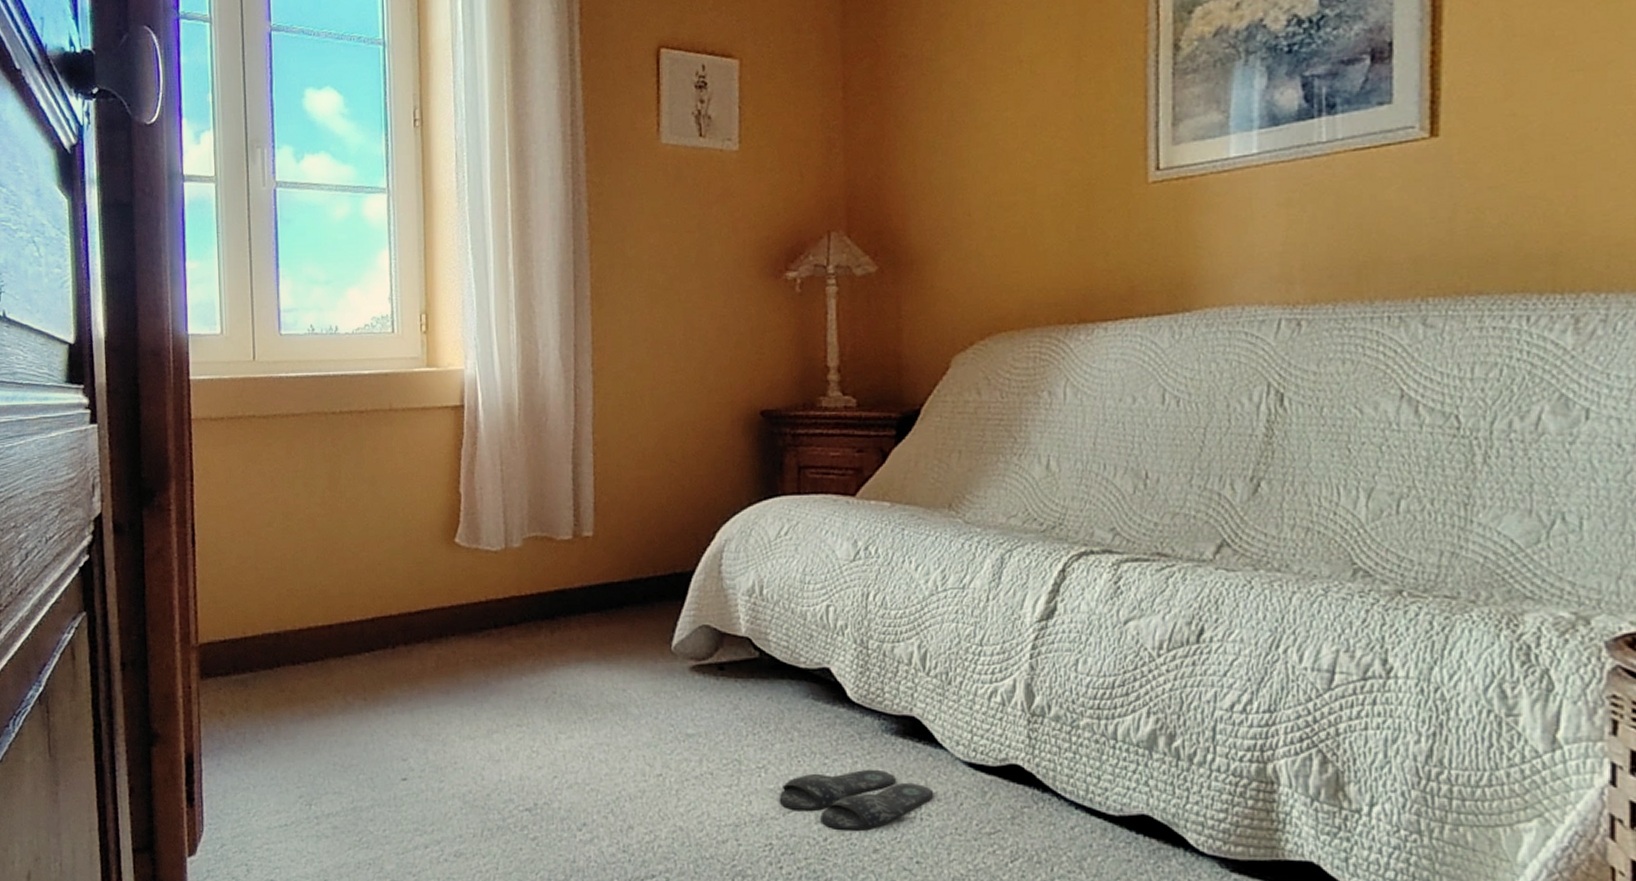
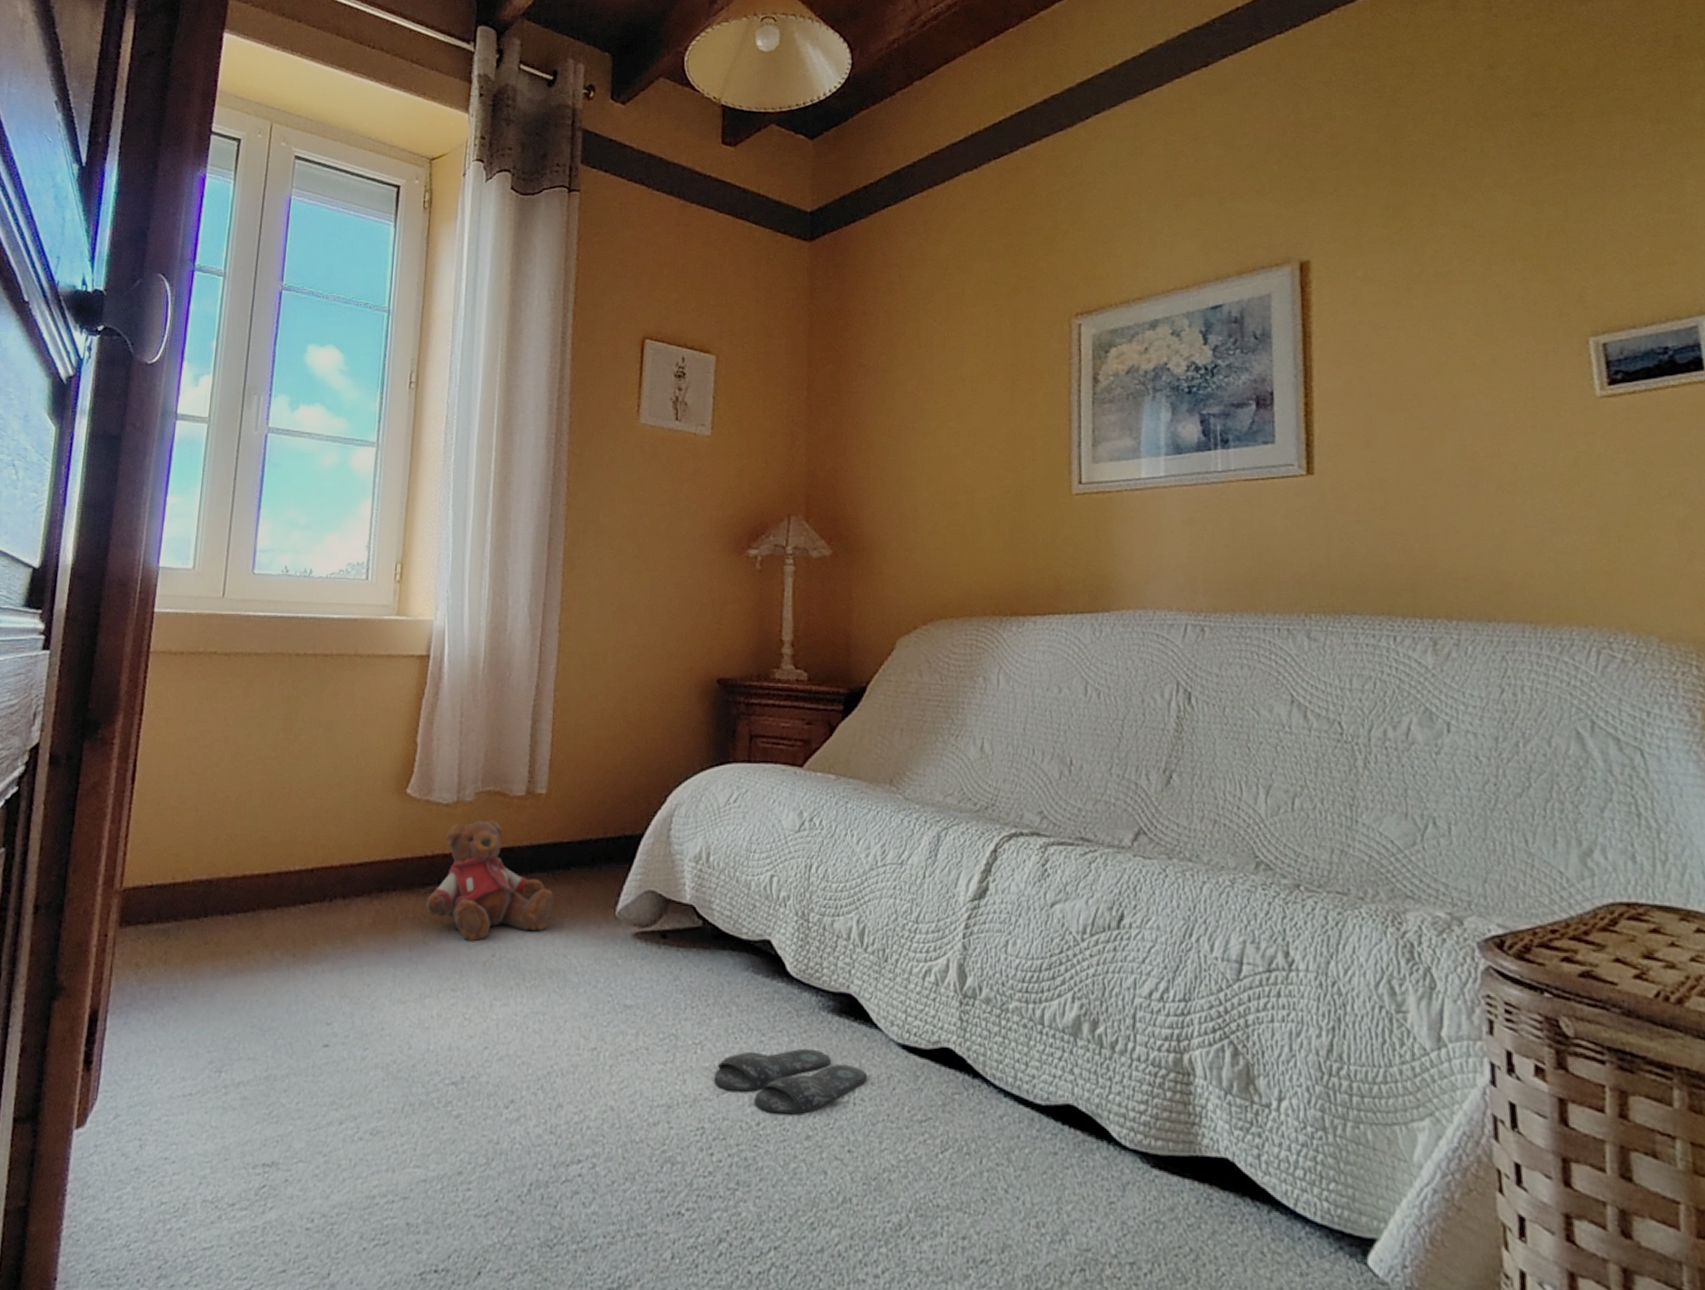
teddy bear: none [484,564,609,679] -> present [425,820,554,941]

